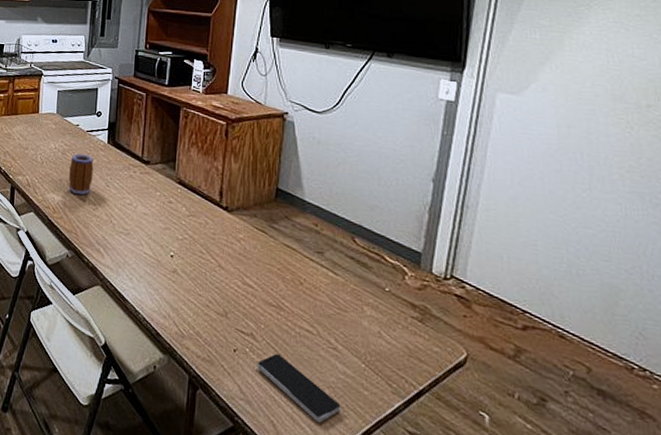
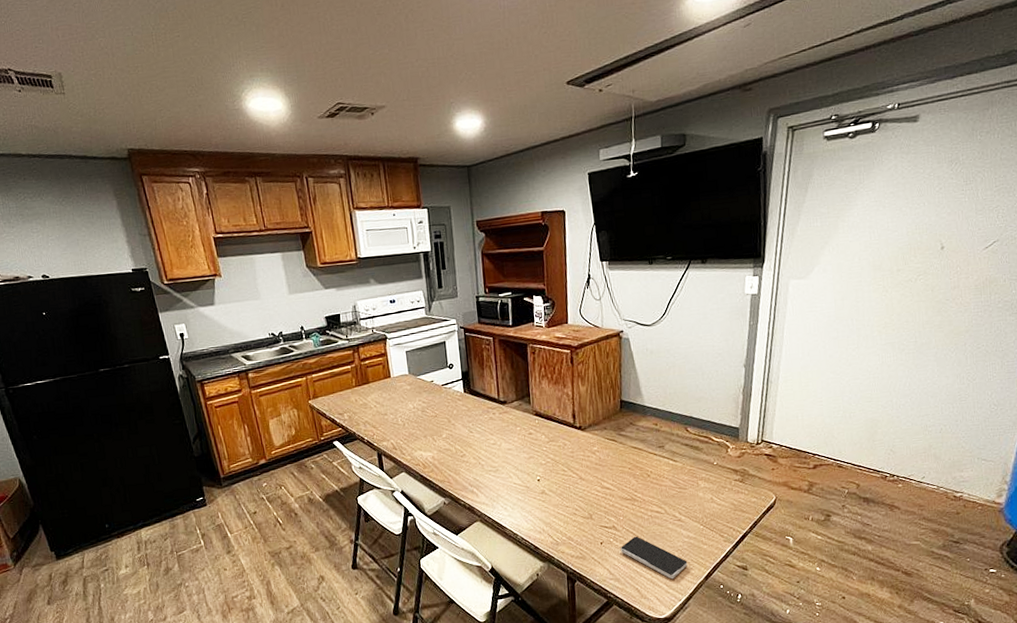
mug: present [68,153,94,195] -> none [431,407,456,446]

